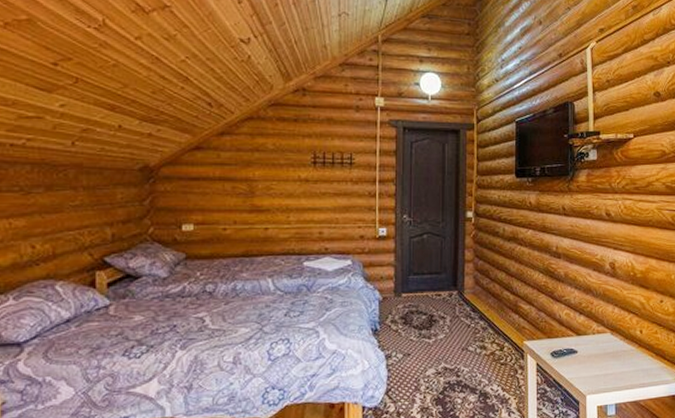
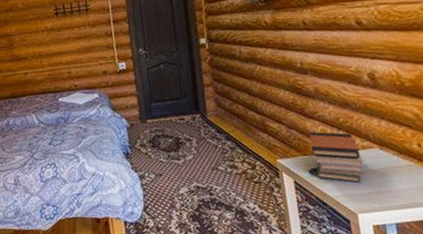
book stack: none [555,314,597,366] -> present [309,131,365,184]

